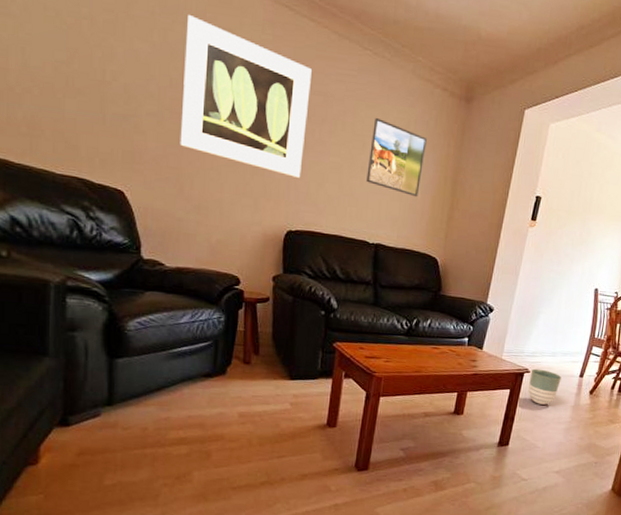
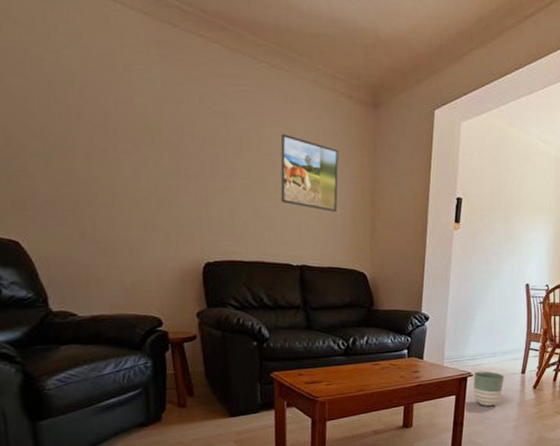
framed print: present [180,15,312,178] -> none [61,42,211,206]

